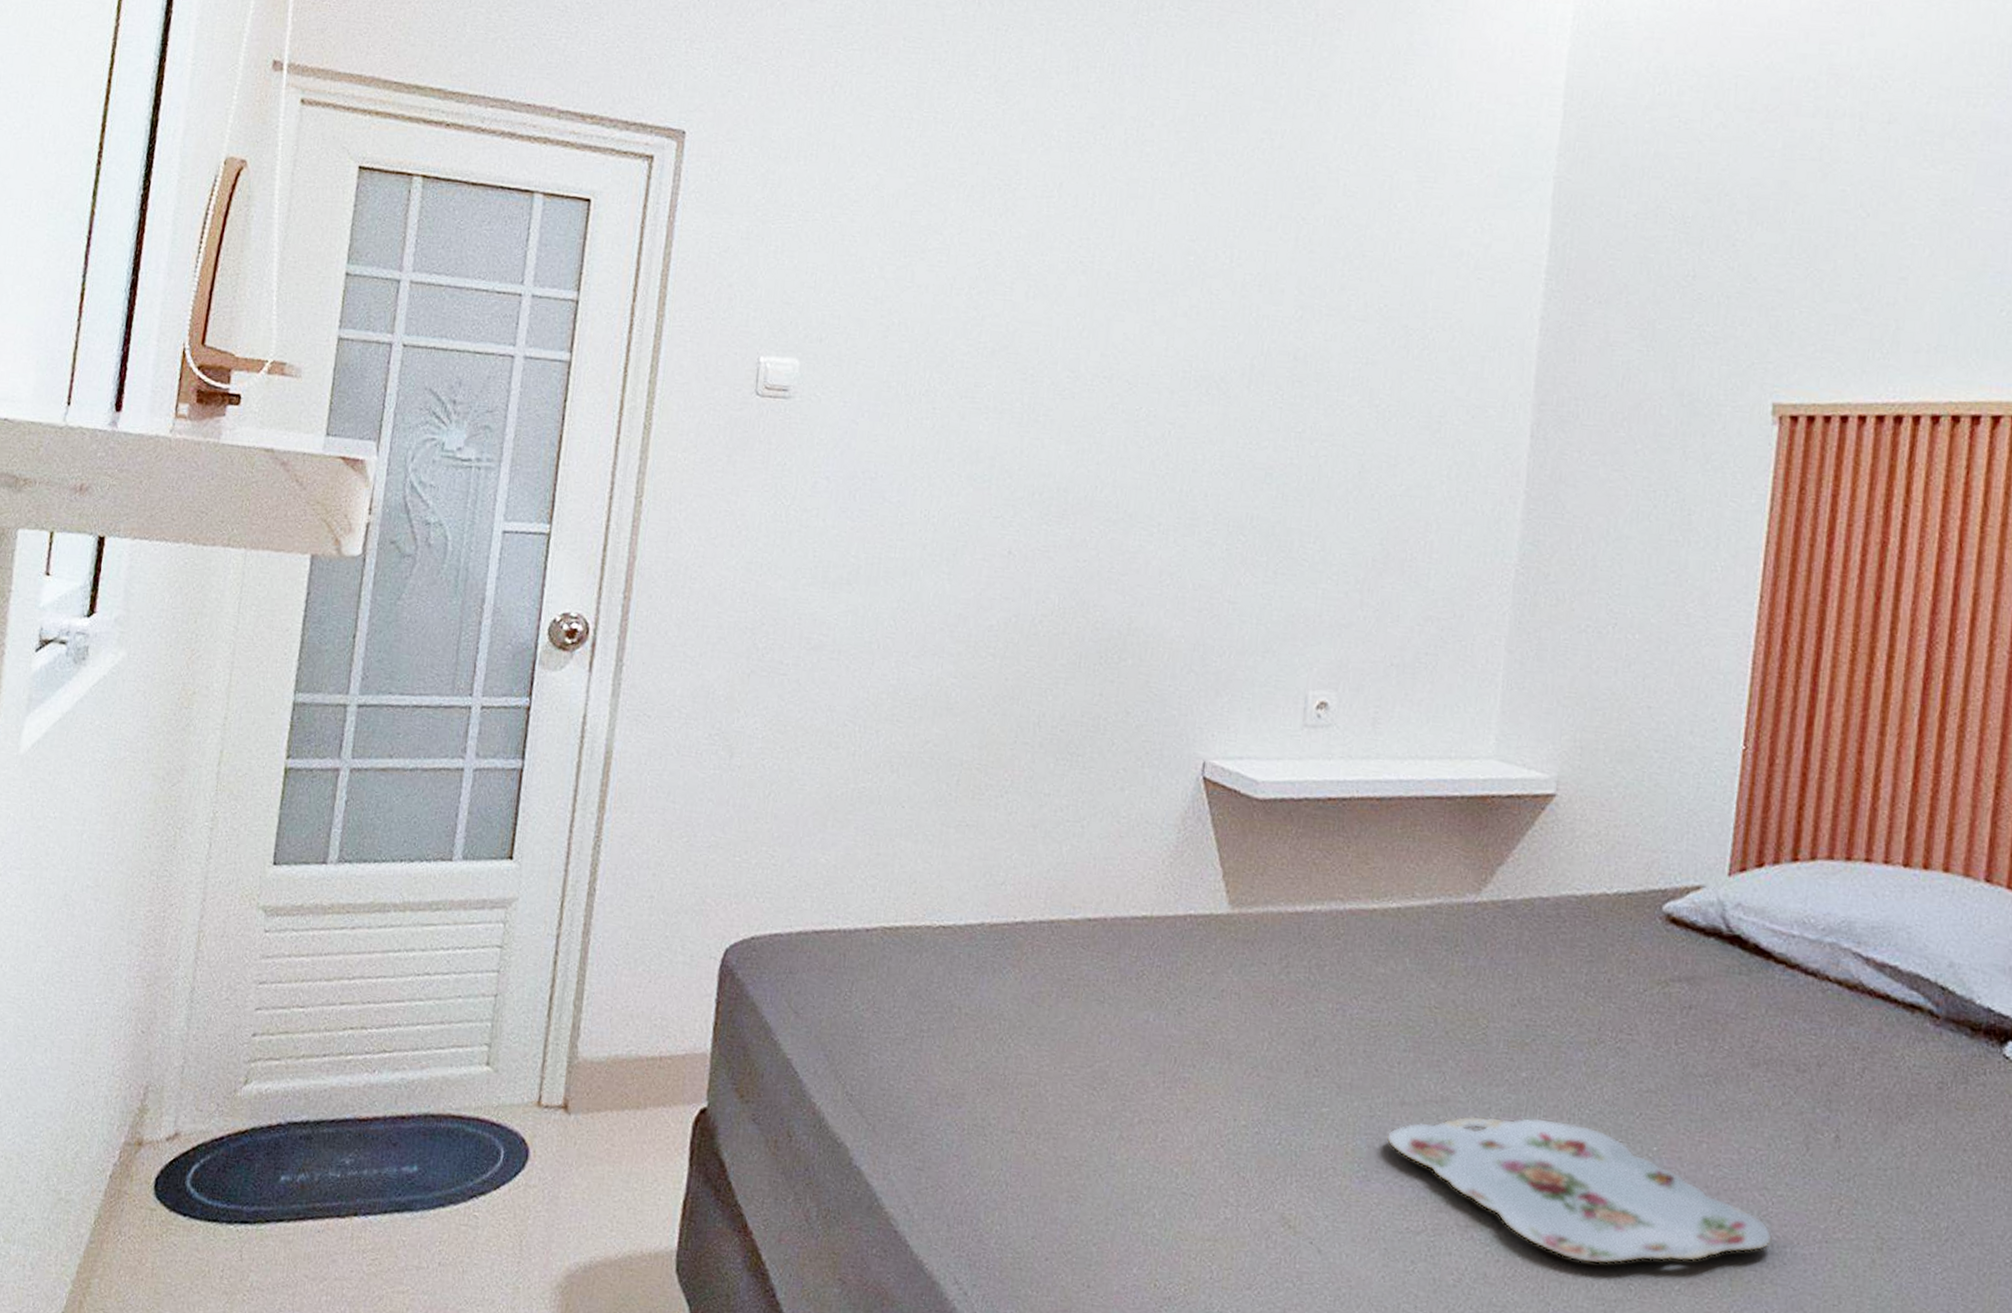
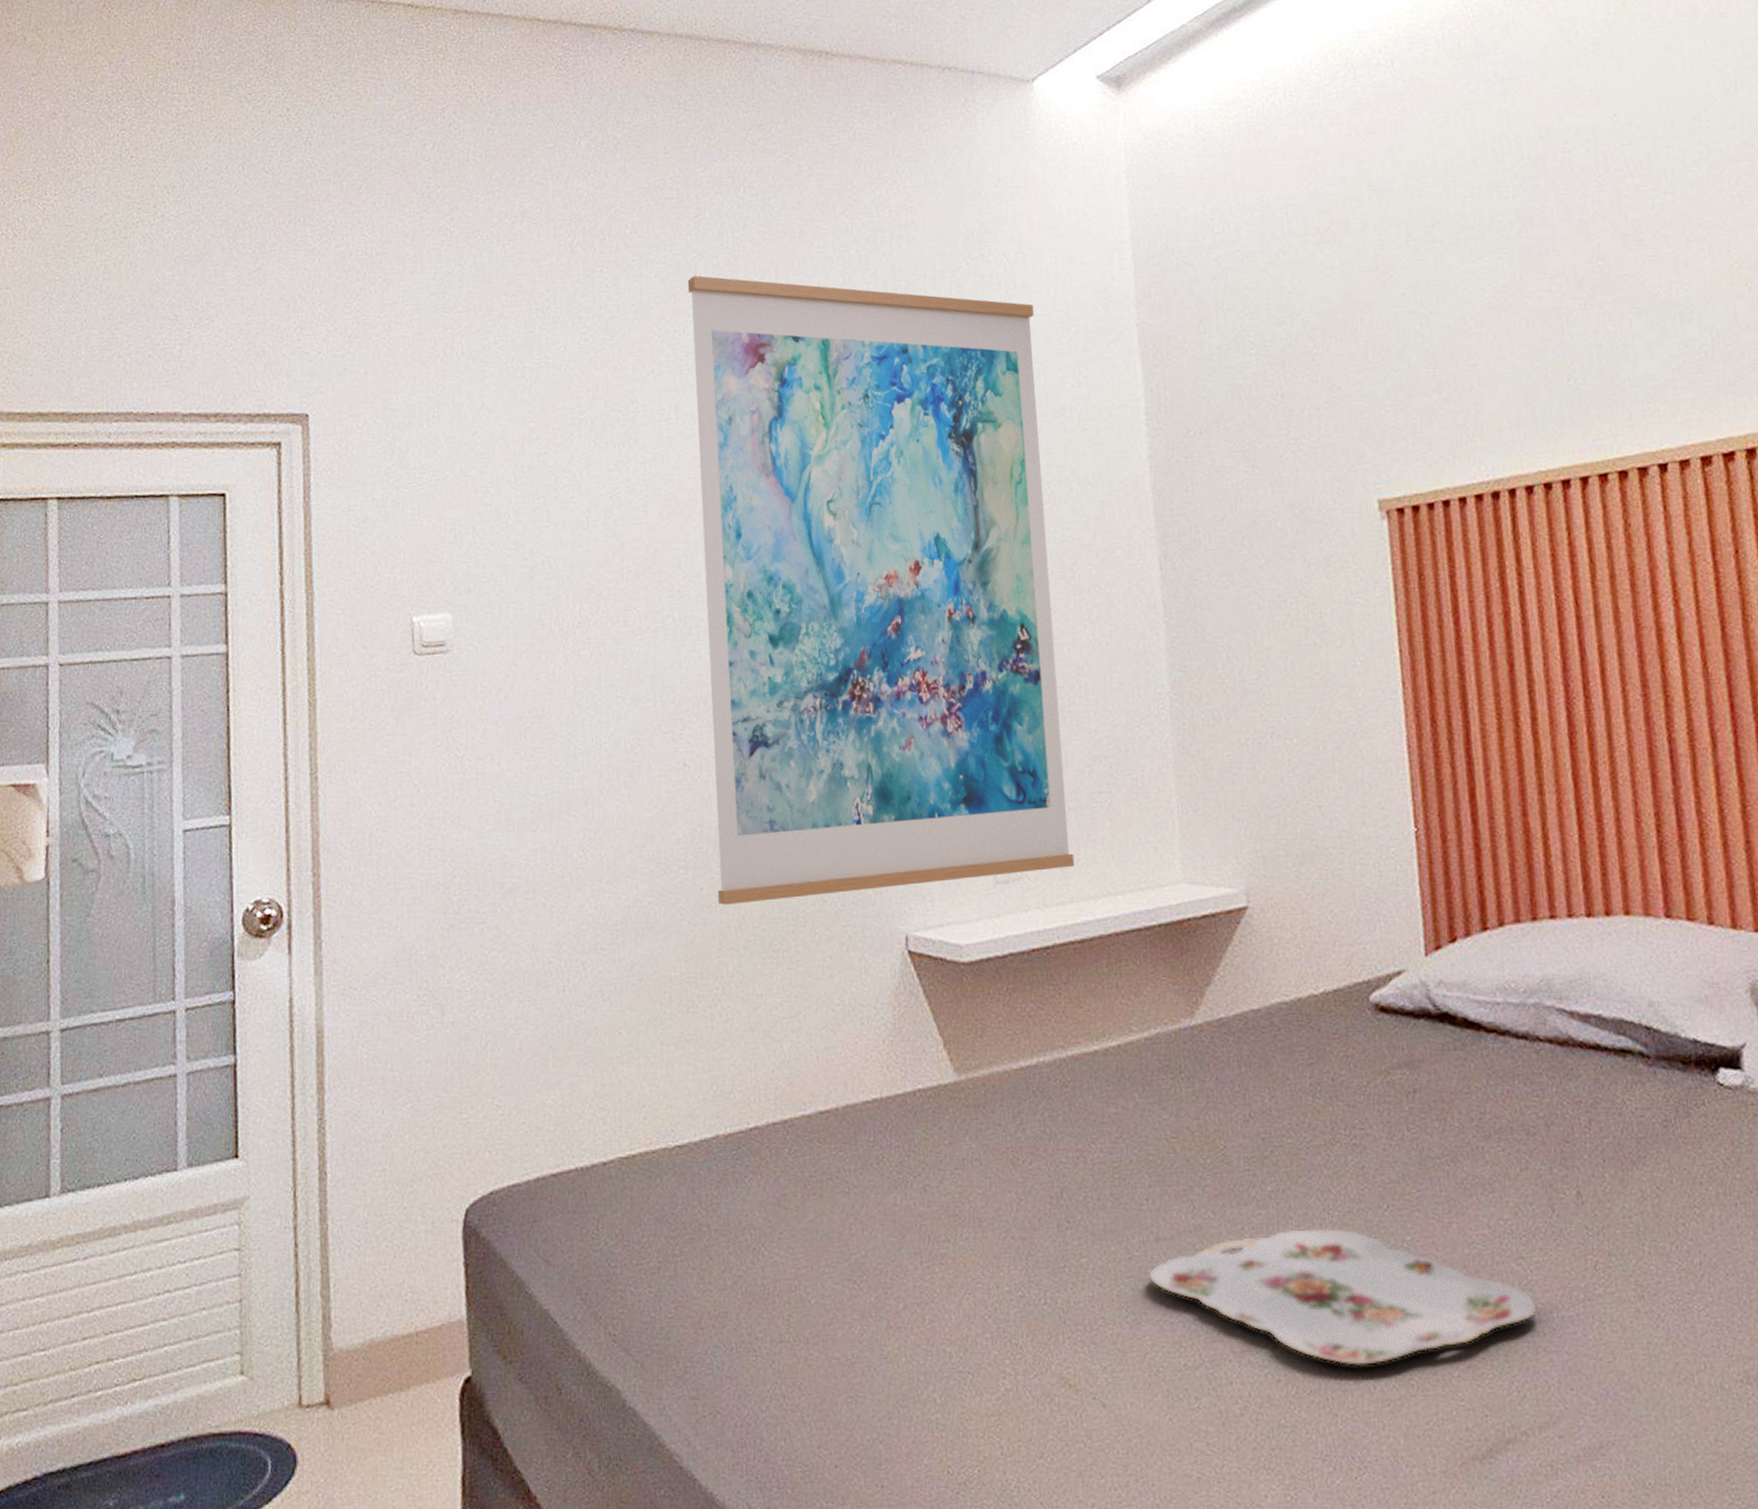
wall art: none [1020,51,1449,724] -> present [687,276,1075,905]

